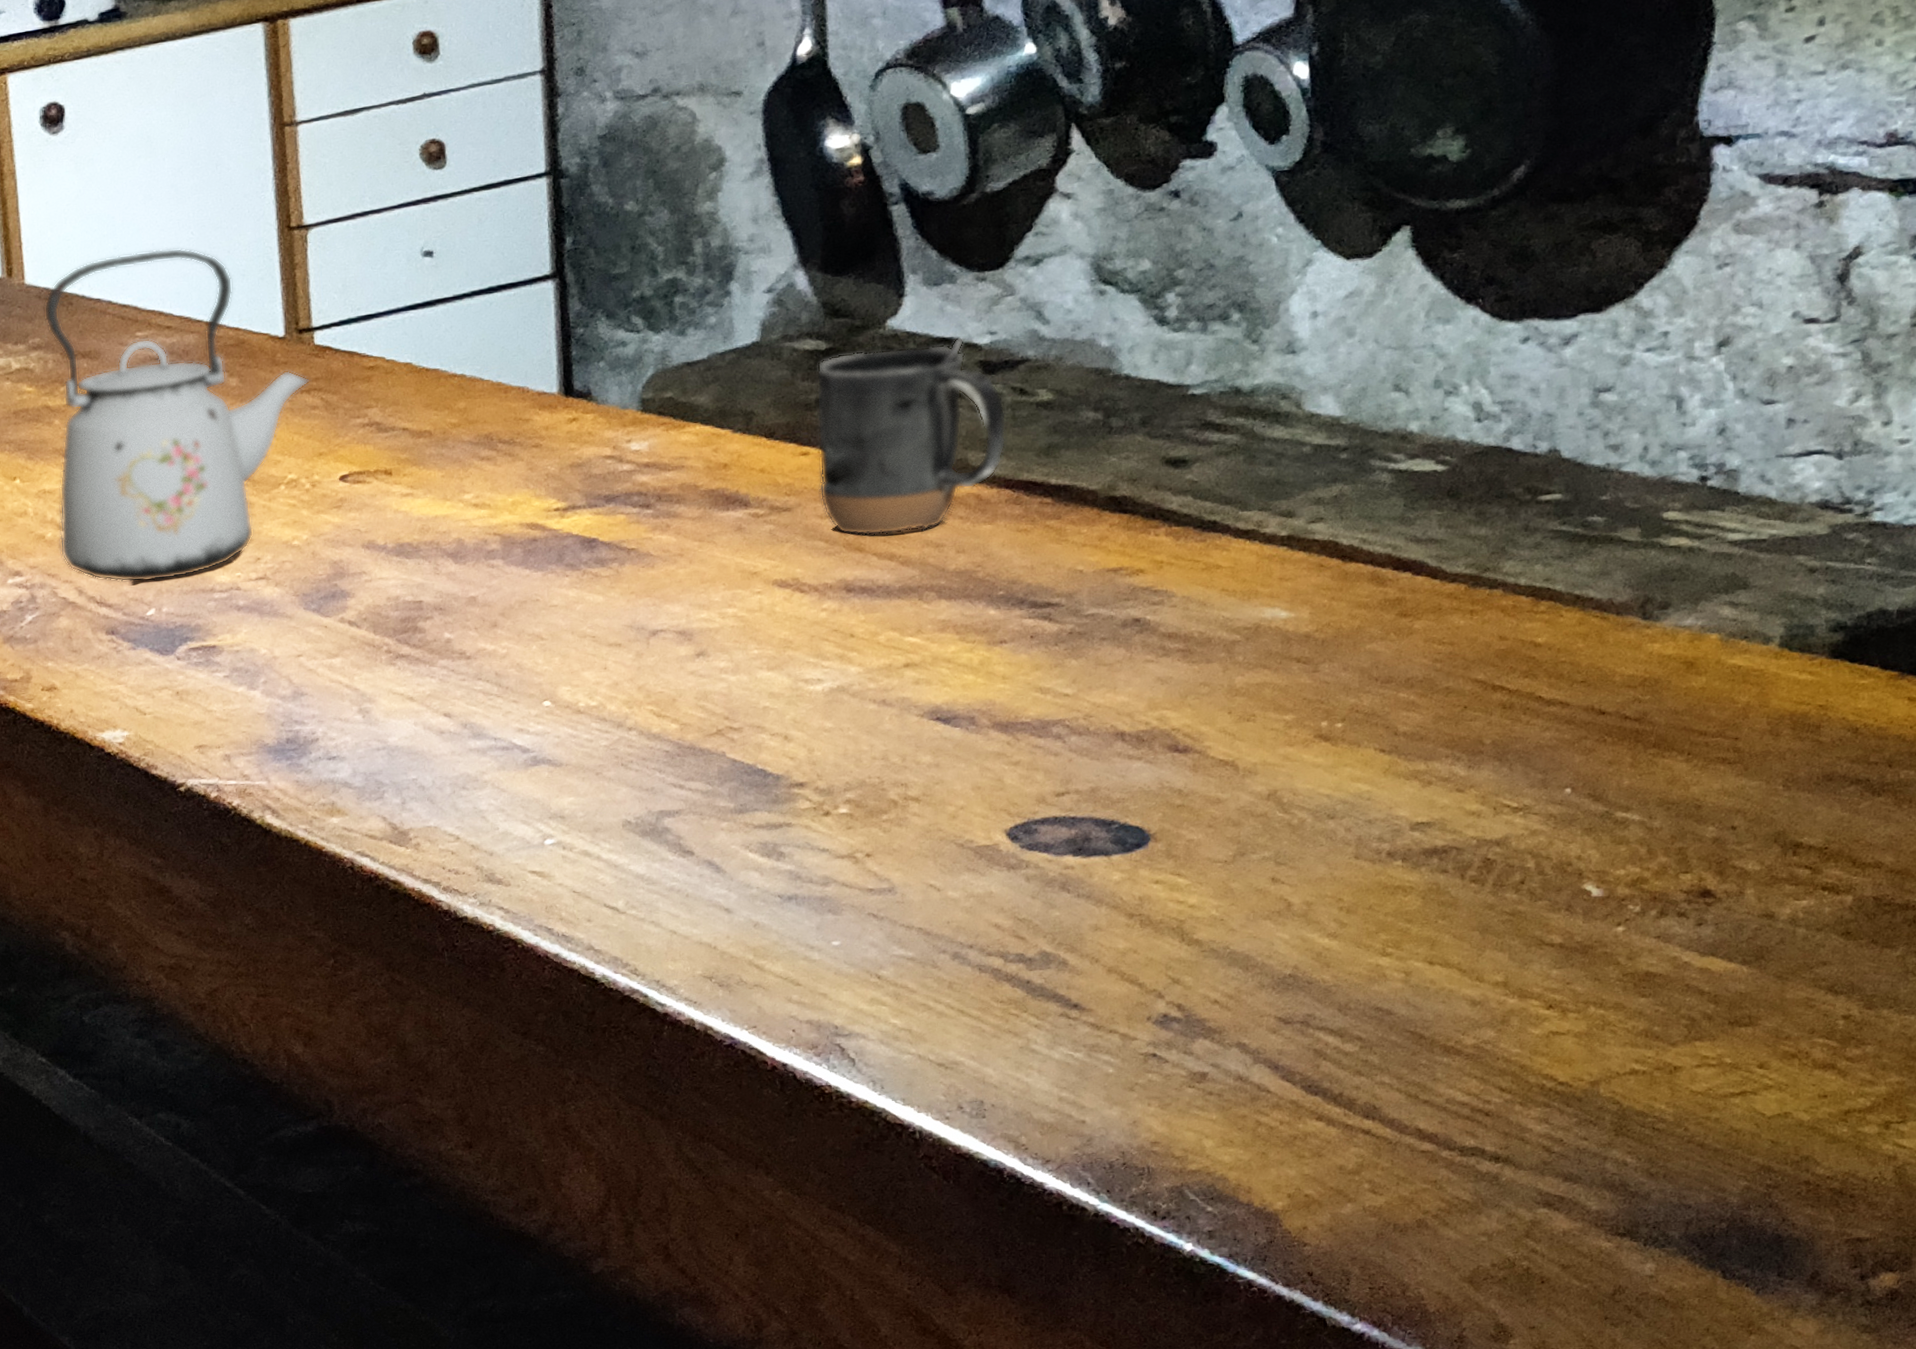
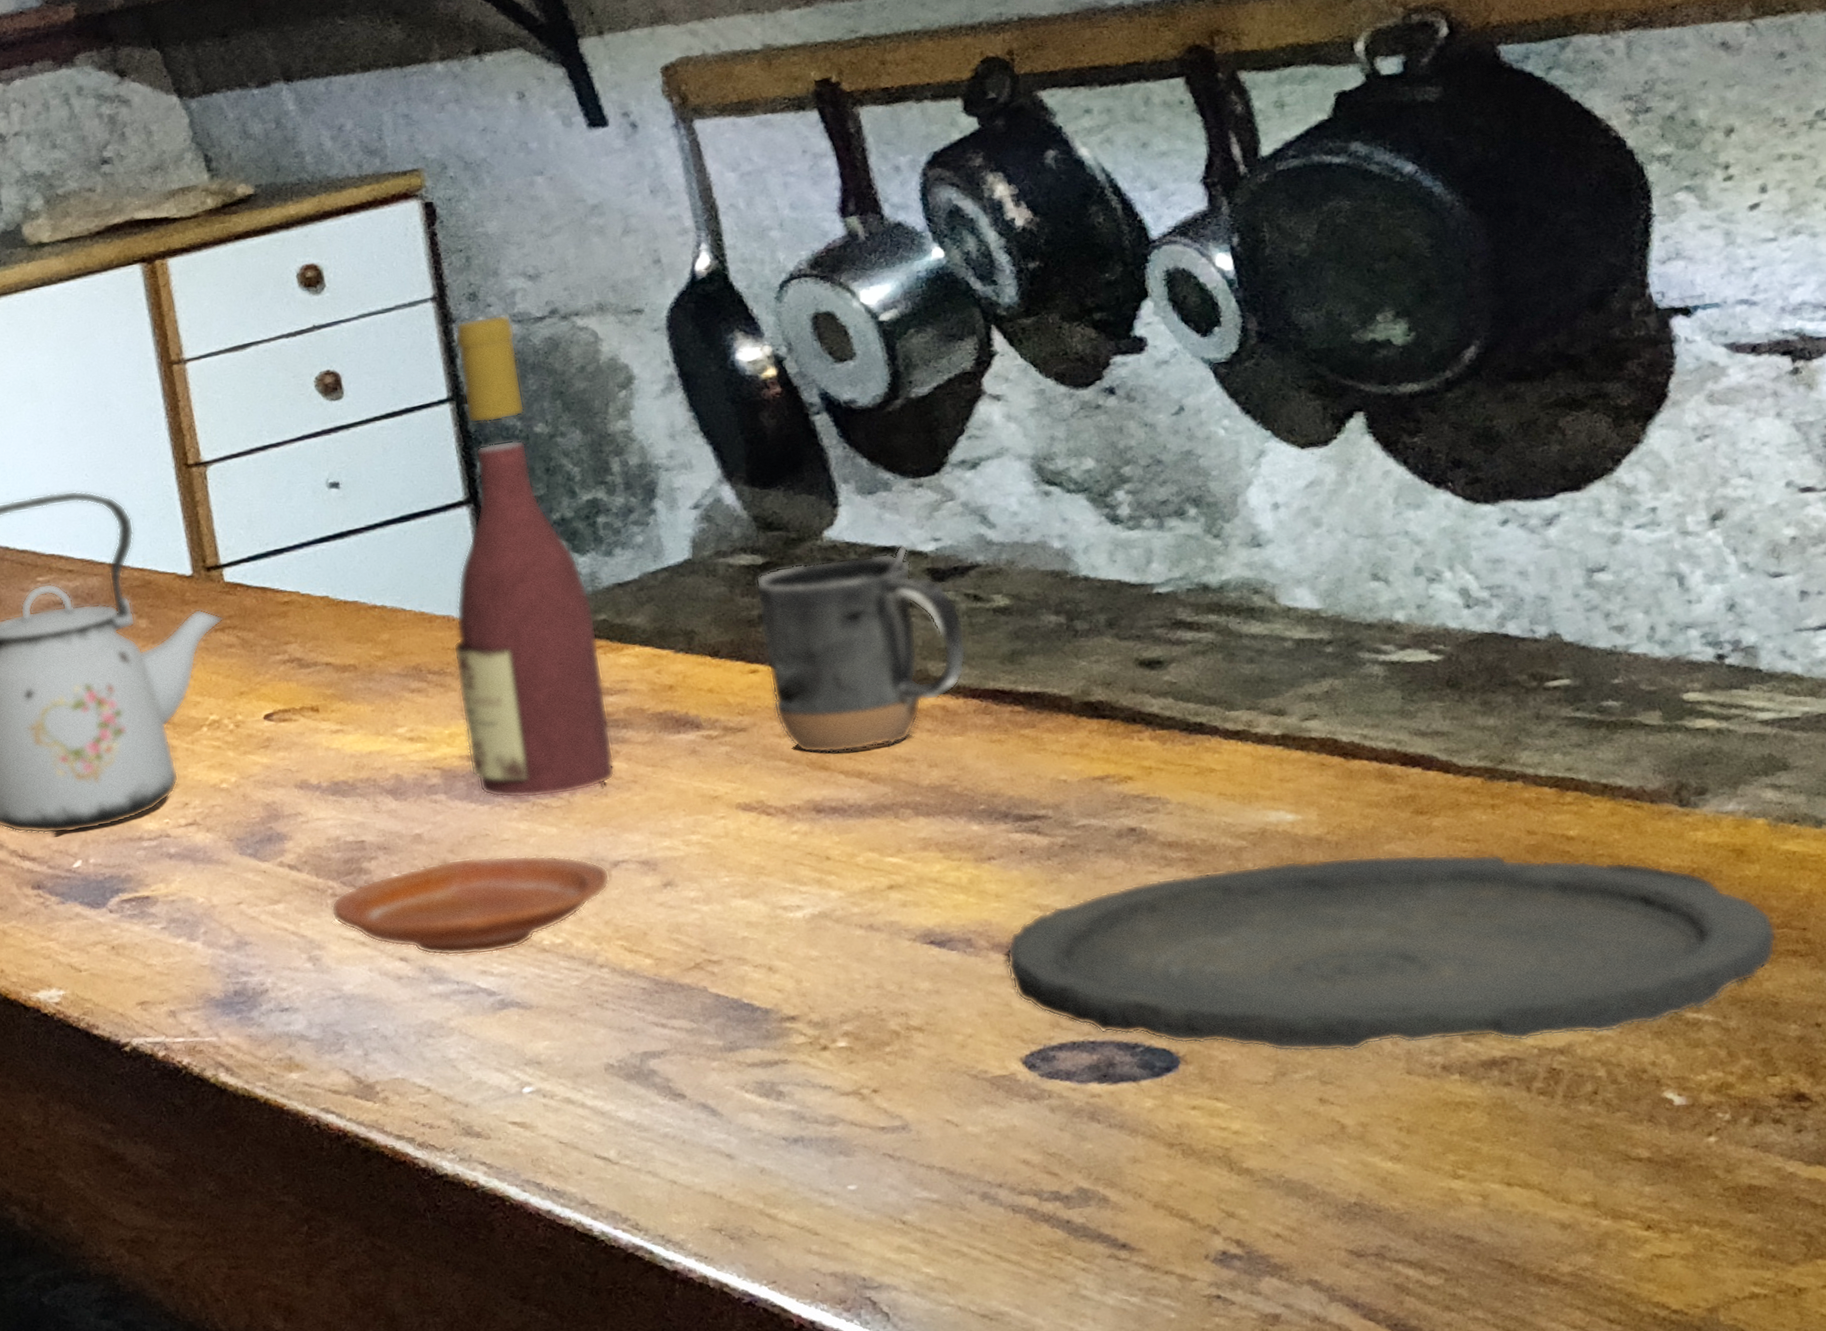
plate: none [384,621,648,714] -> present [331,855,610,956]
wine bottle: none [525,90,665,567] -> present [453,314,616,799]
plate: none [1004,654,1710,836] -> present [1006,854,1777,1052]

